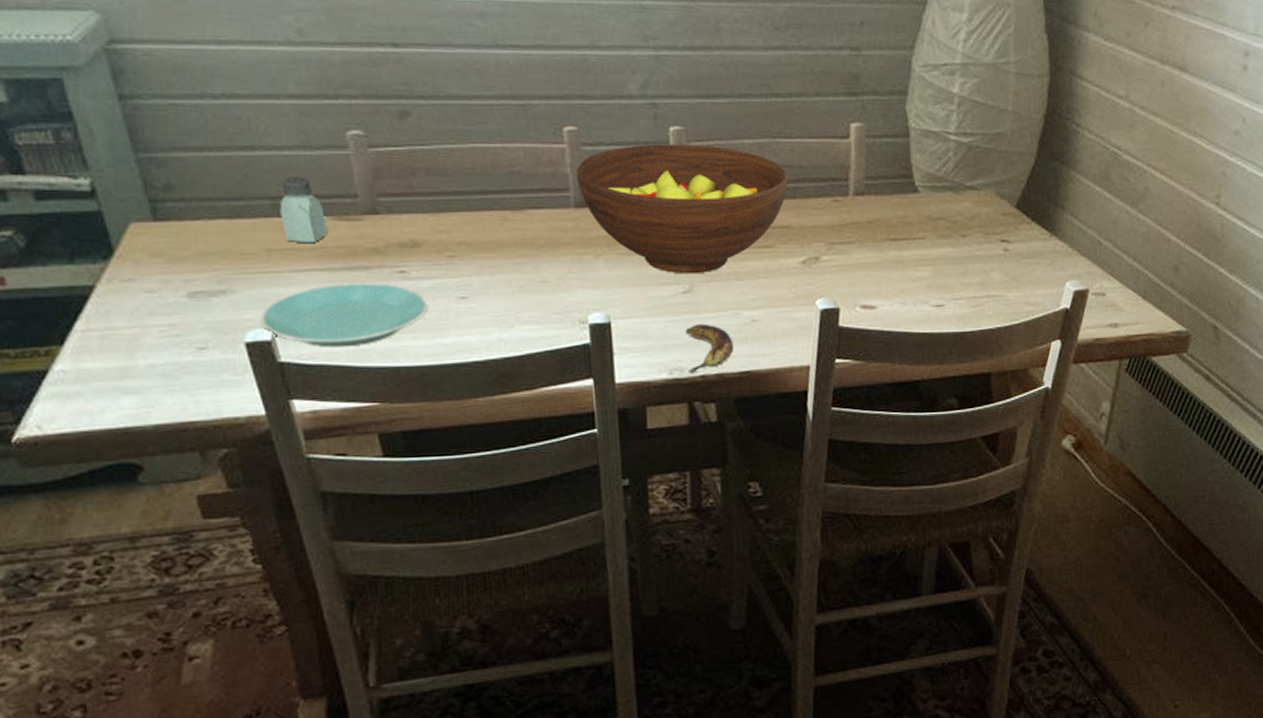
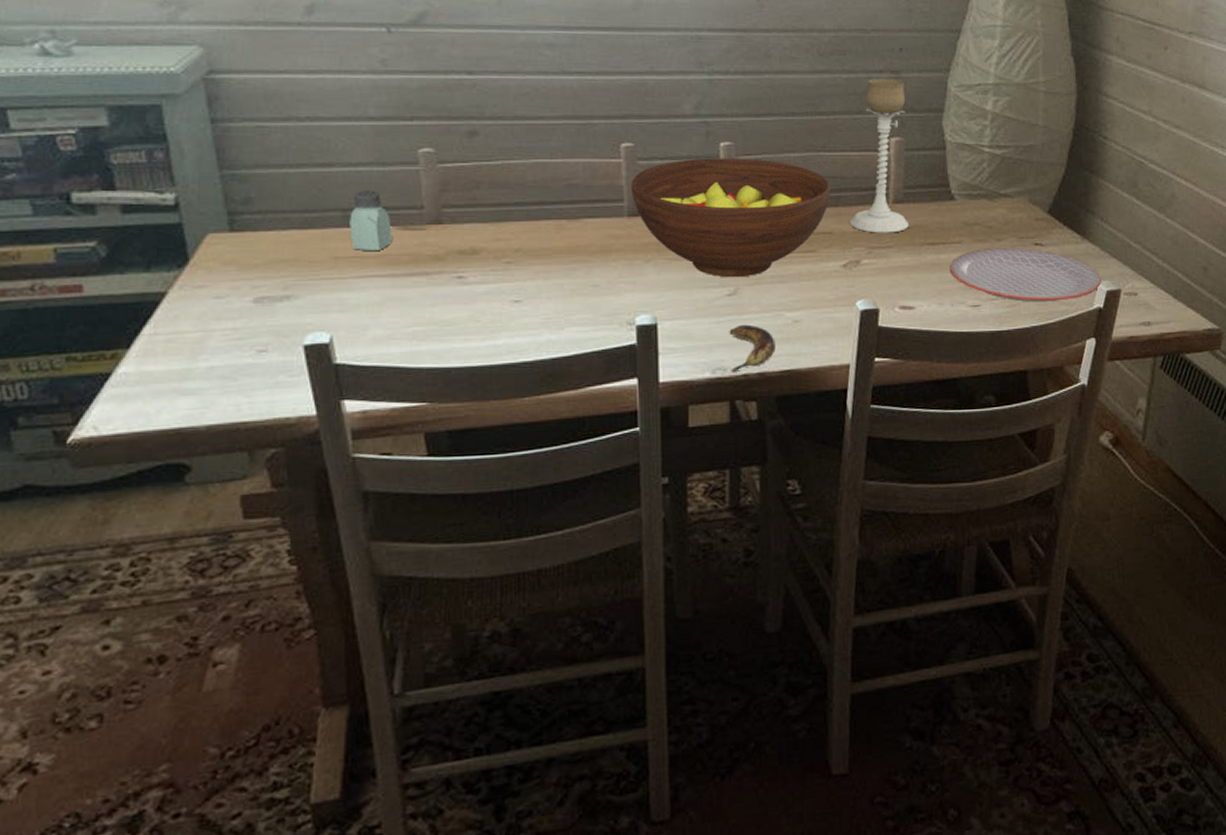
plate: present [260,283,428,348] -> none [320,288,482,350]
candle holder: none [809,55,870,228] -> present [850,78,909,233]
plate: none [912,244,1069,303] -> present [949,247,1101,303]

